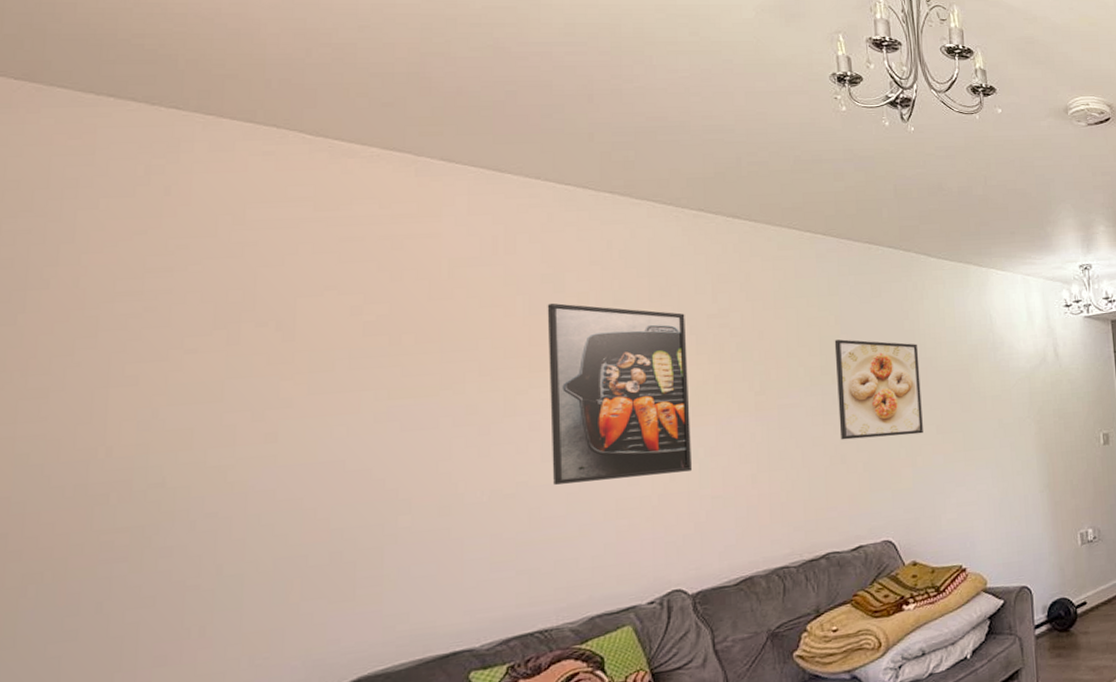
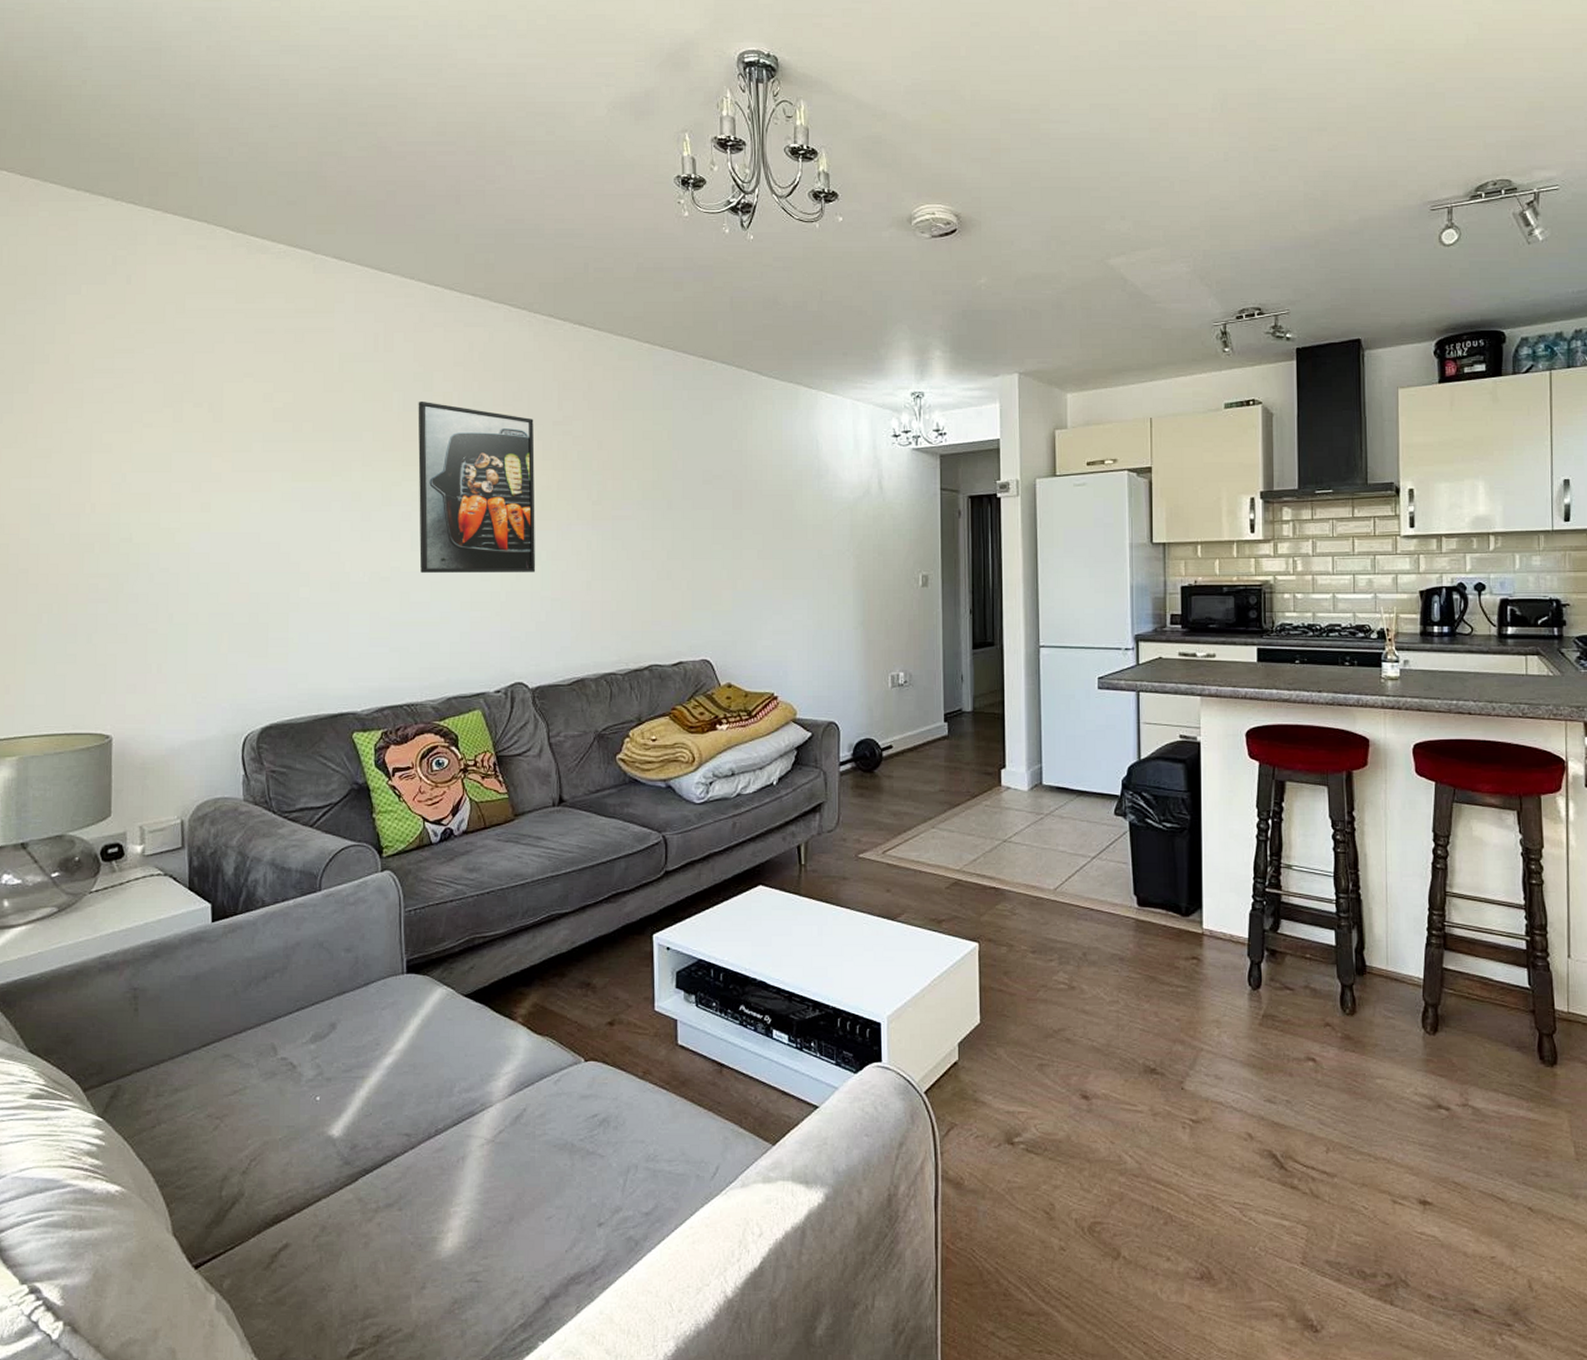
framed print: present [834,339,923,440] -> none [666,455,745,557]

